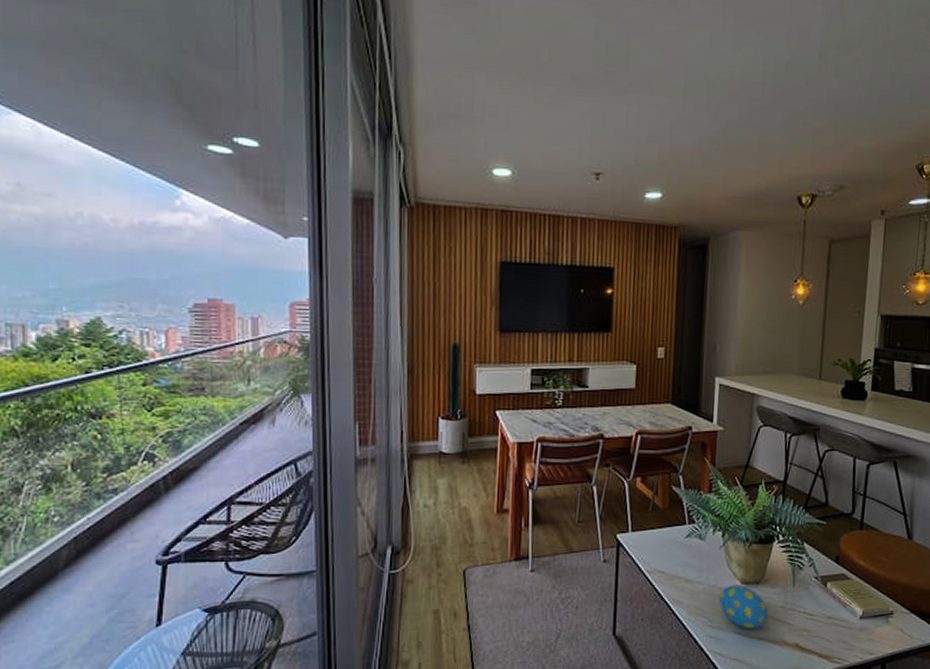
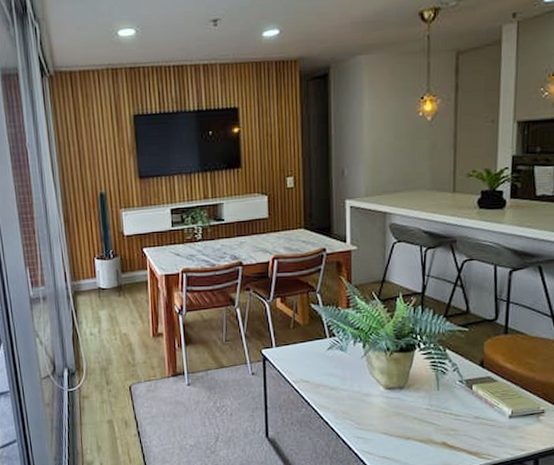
decorative egg: present [719,585,769,629] -> none [364,390,414,430]

